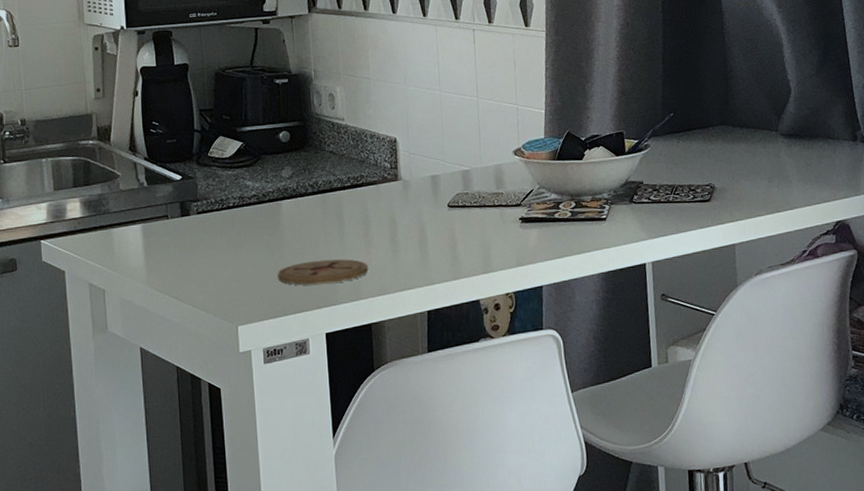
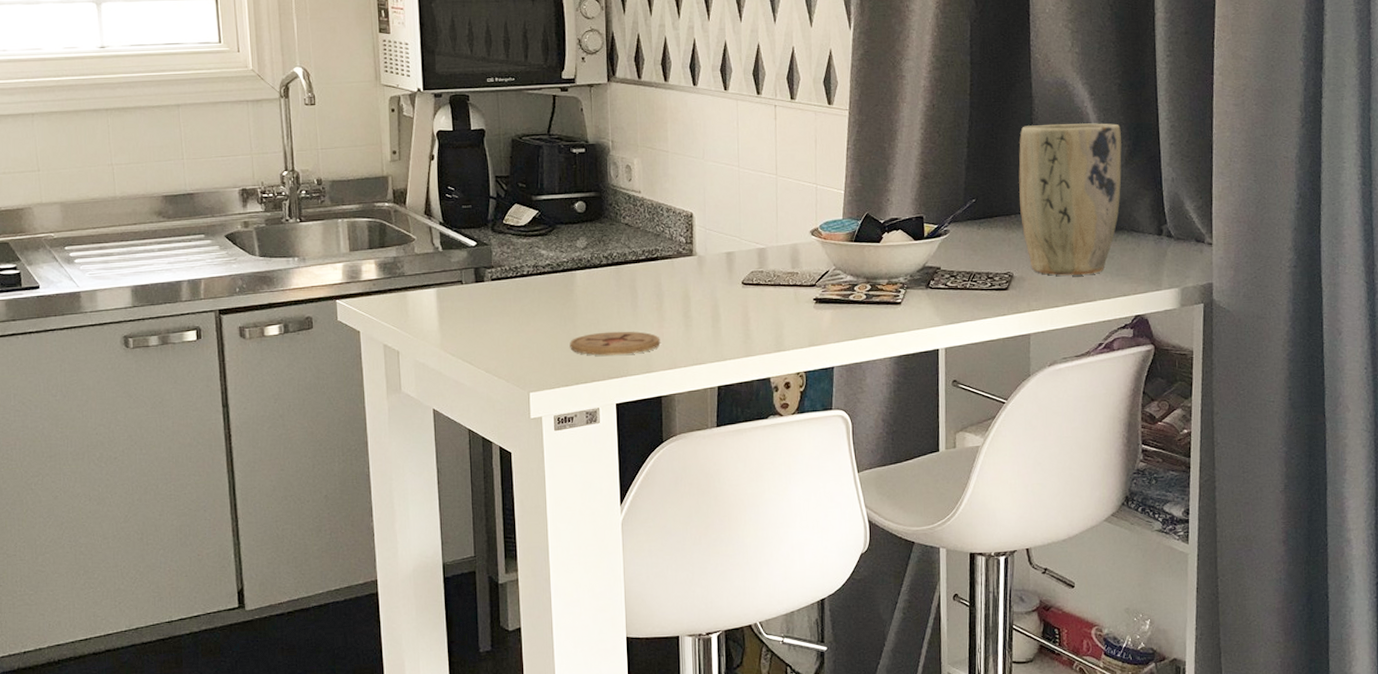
plant pot: none [712,34,814,185] -> present [1018,123,1122,276]

